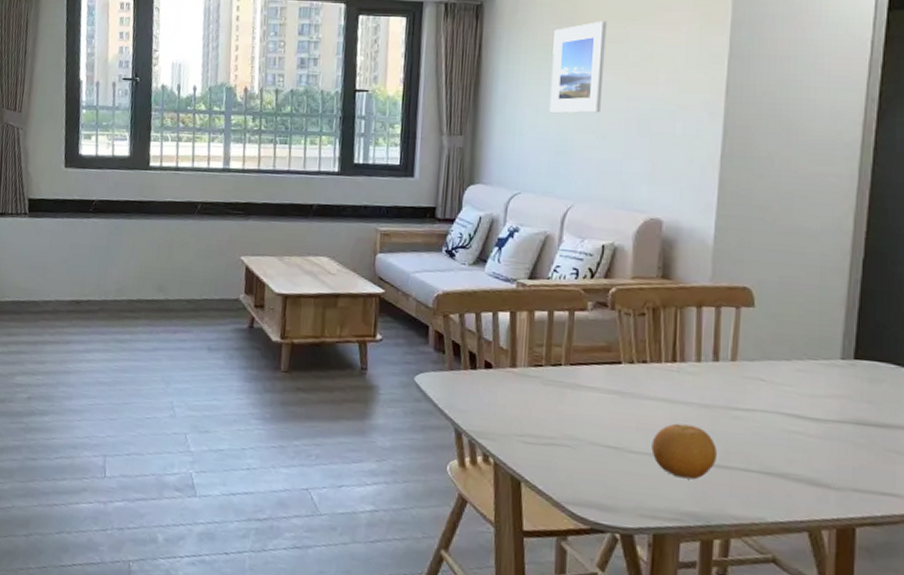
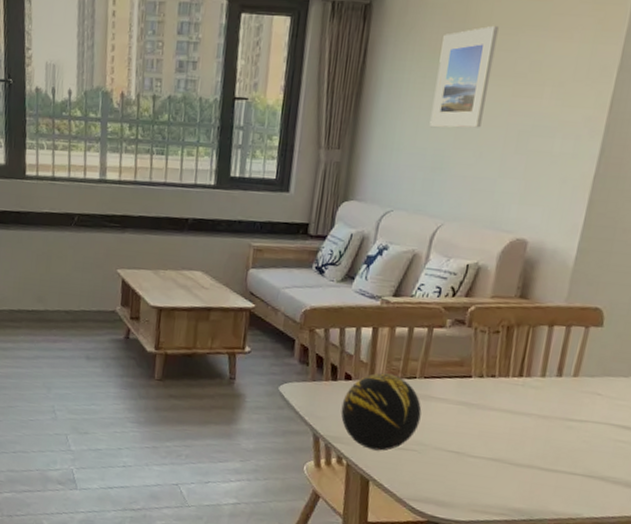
decorative orb: none [483,360,571,447] -> present [341,372,422,451]
fruit: present [651,423,717,480] -> none [489,432,549,481]

